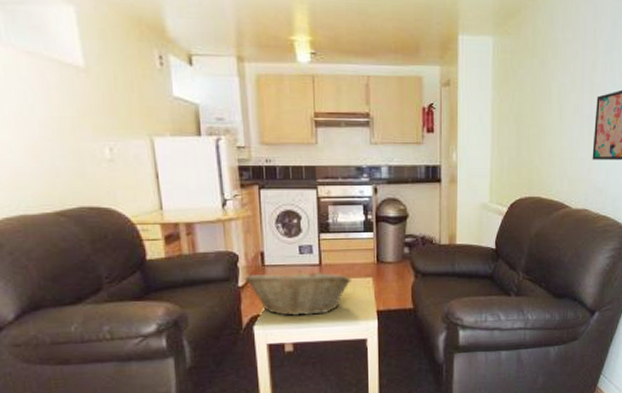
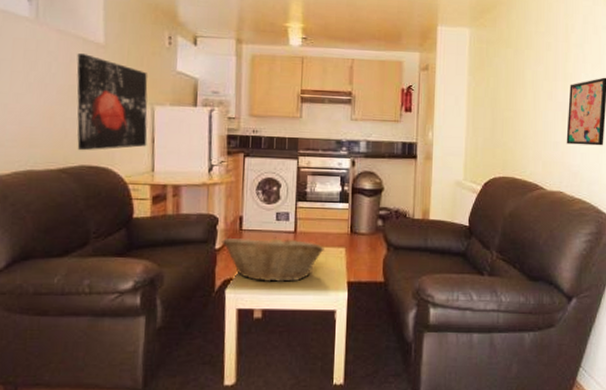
wall art: none [55,79,151,191] -> present [77,54,148,151]

